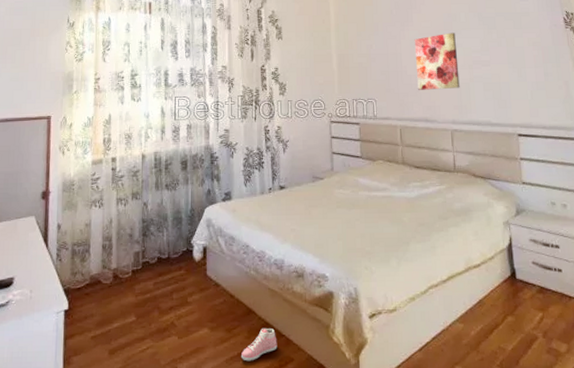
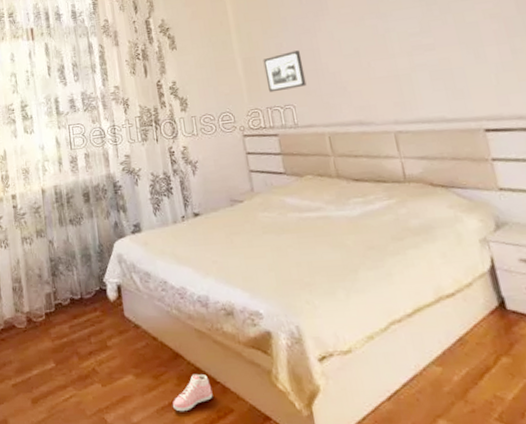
picture frame: none [354,53,388,87] -> present [263,50,307,93]
wall art: present [414,32,460,90] -> none [333,15,399,89]

